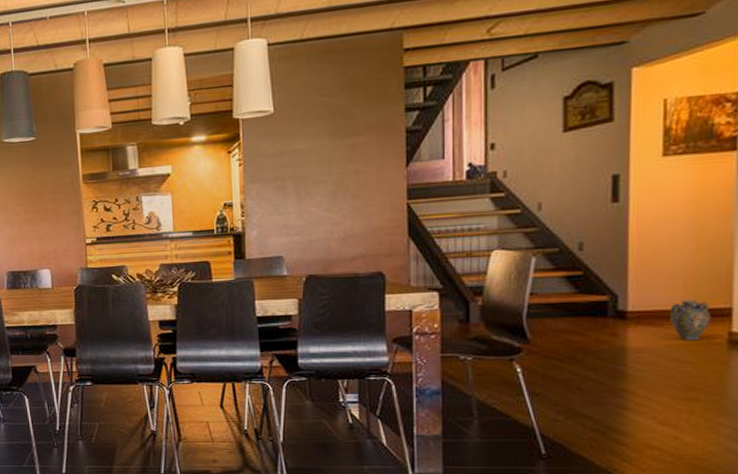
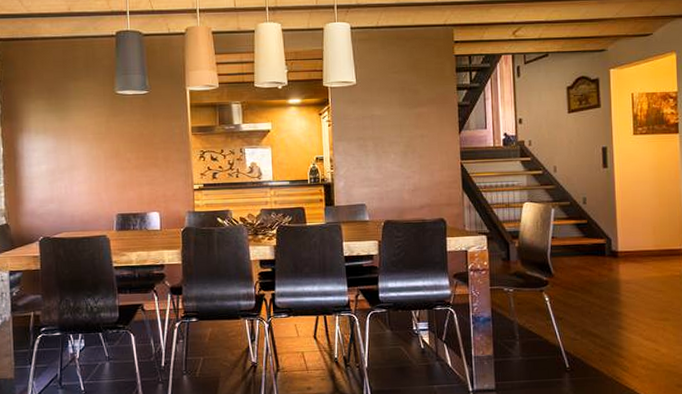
ceramic jug: present [670,299,711,341] -> none [646,242,672,274]

